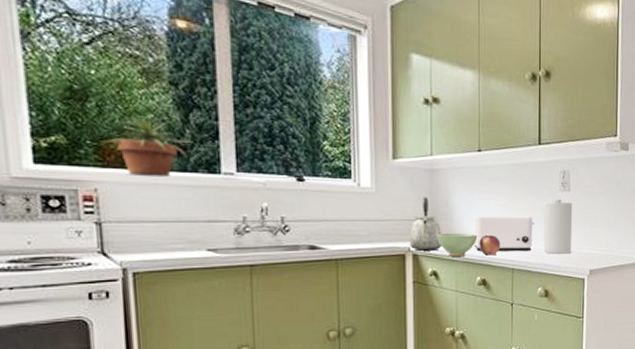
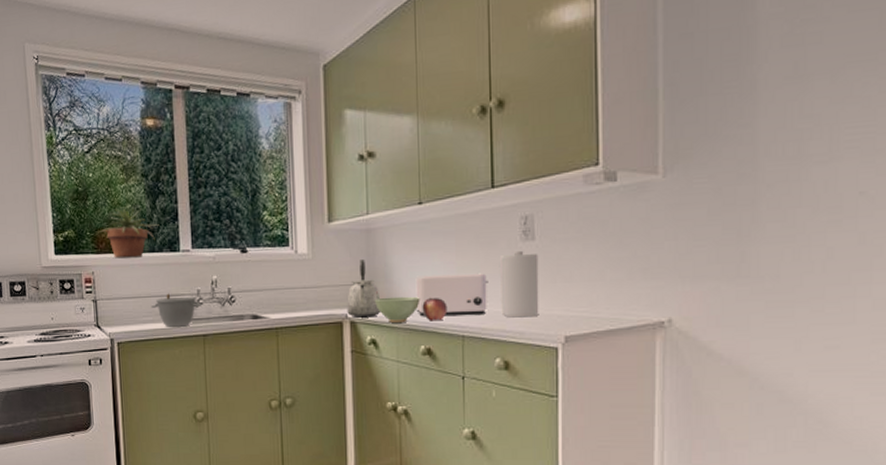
cooking pot: none [180,218,248,257] -> present [150,293,201,328]

